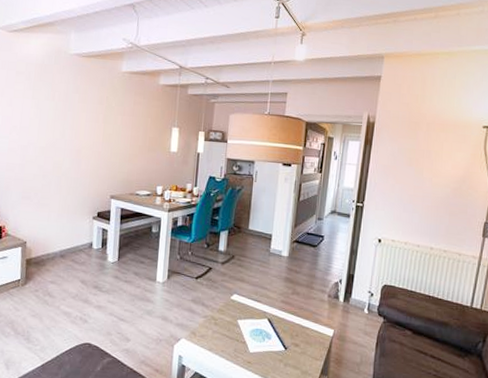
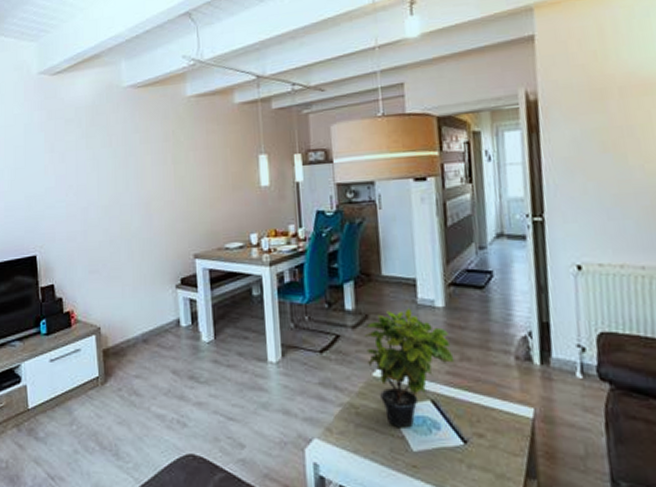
potted plant: none [229,254,288,336] -> present [365,308,455,428]

